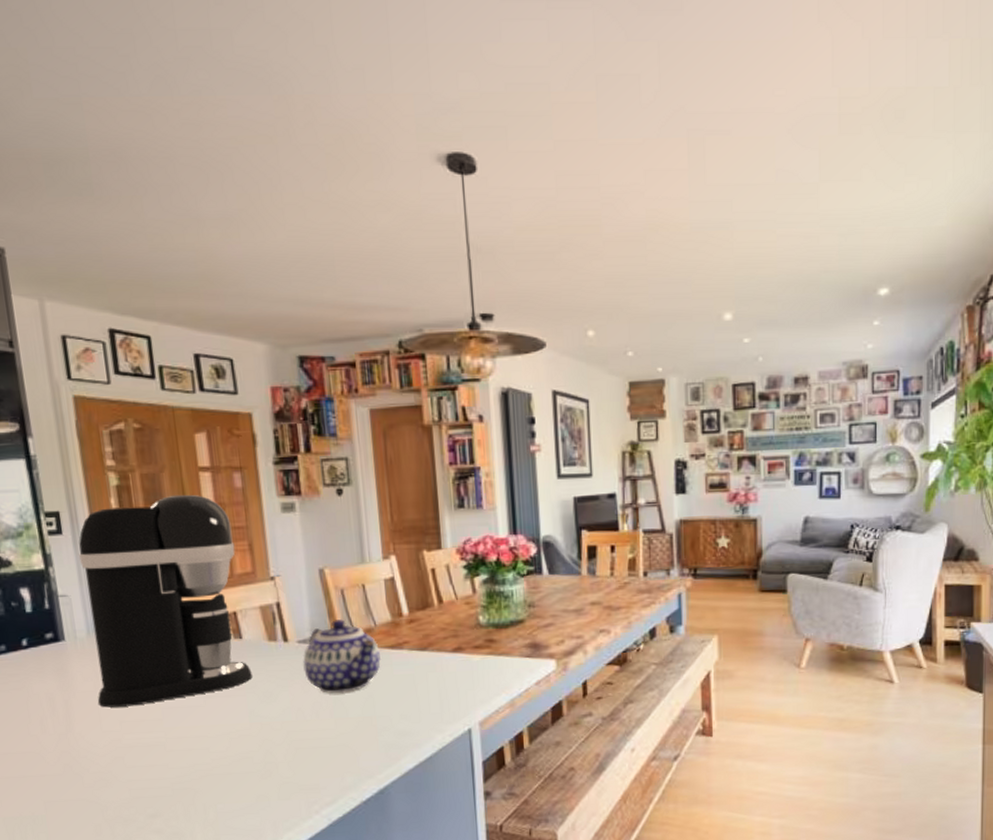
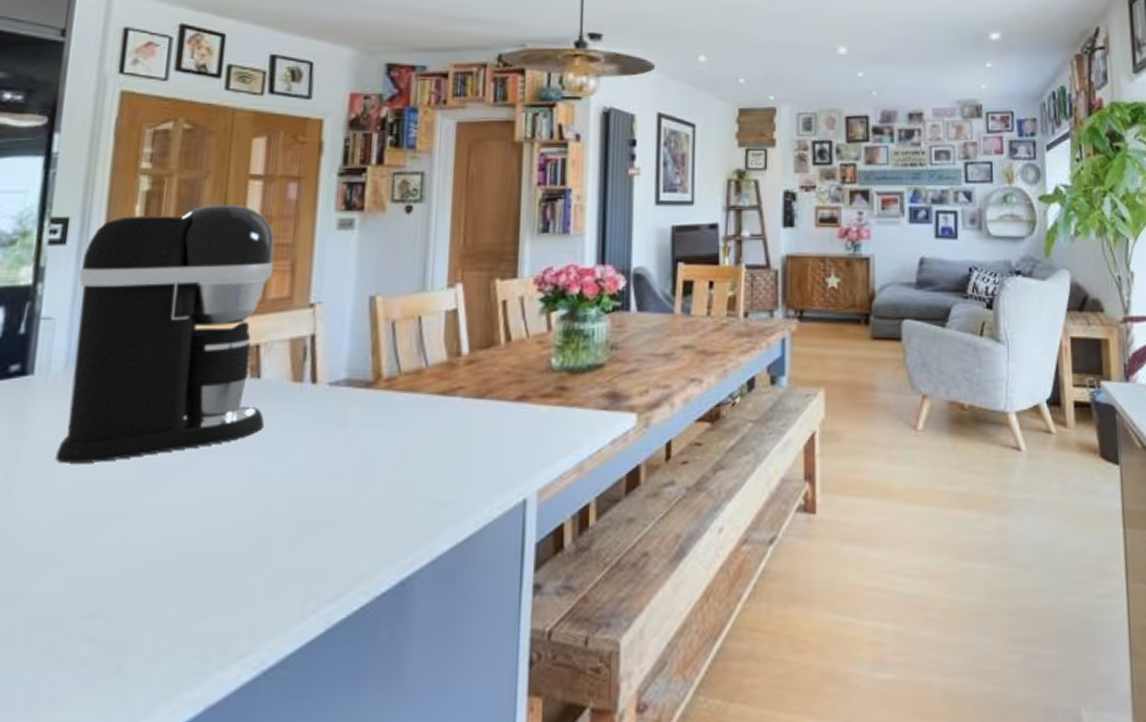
teapot: present [302,619,382,694] -> none [330,358,429,452]

